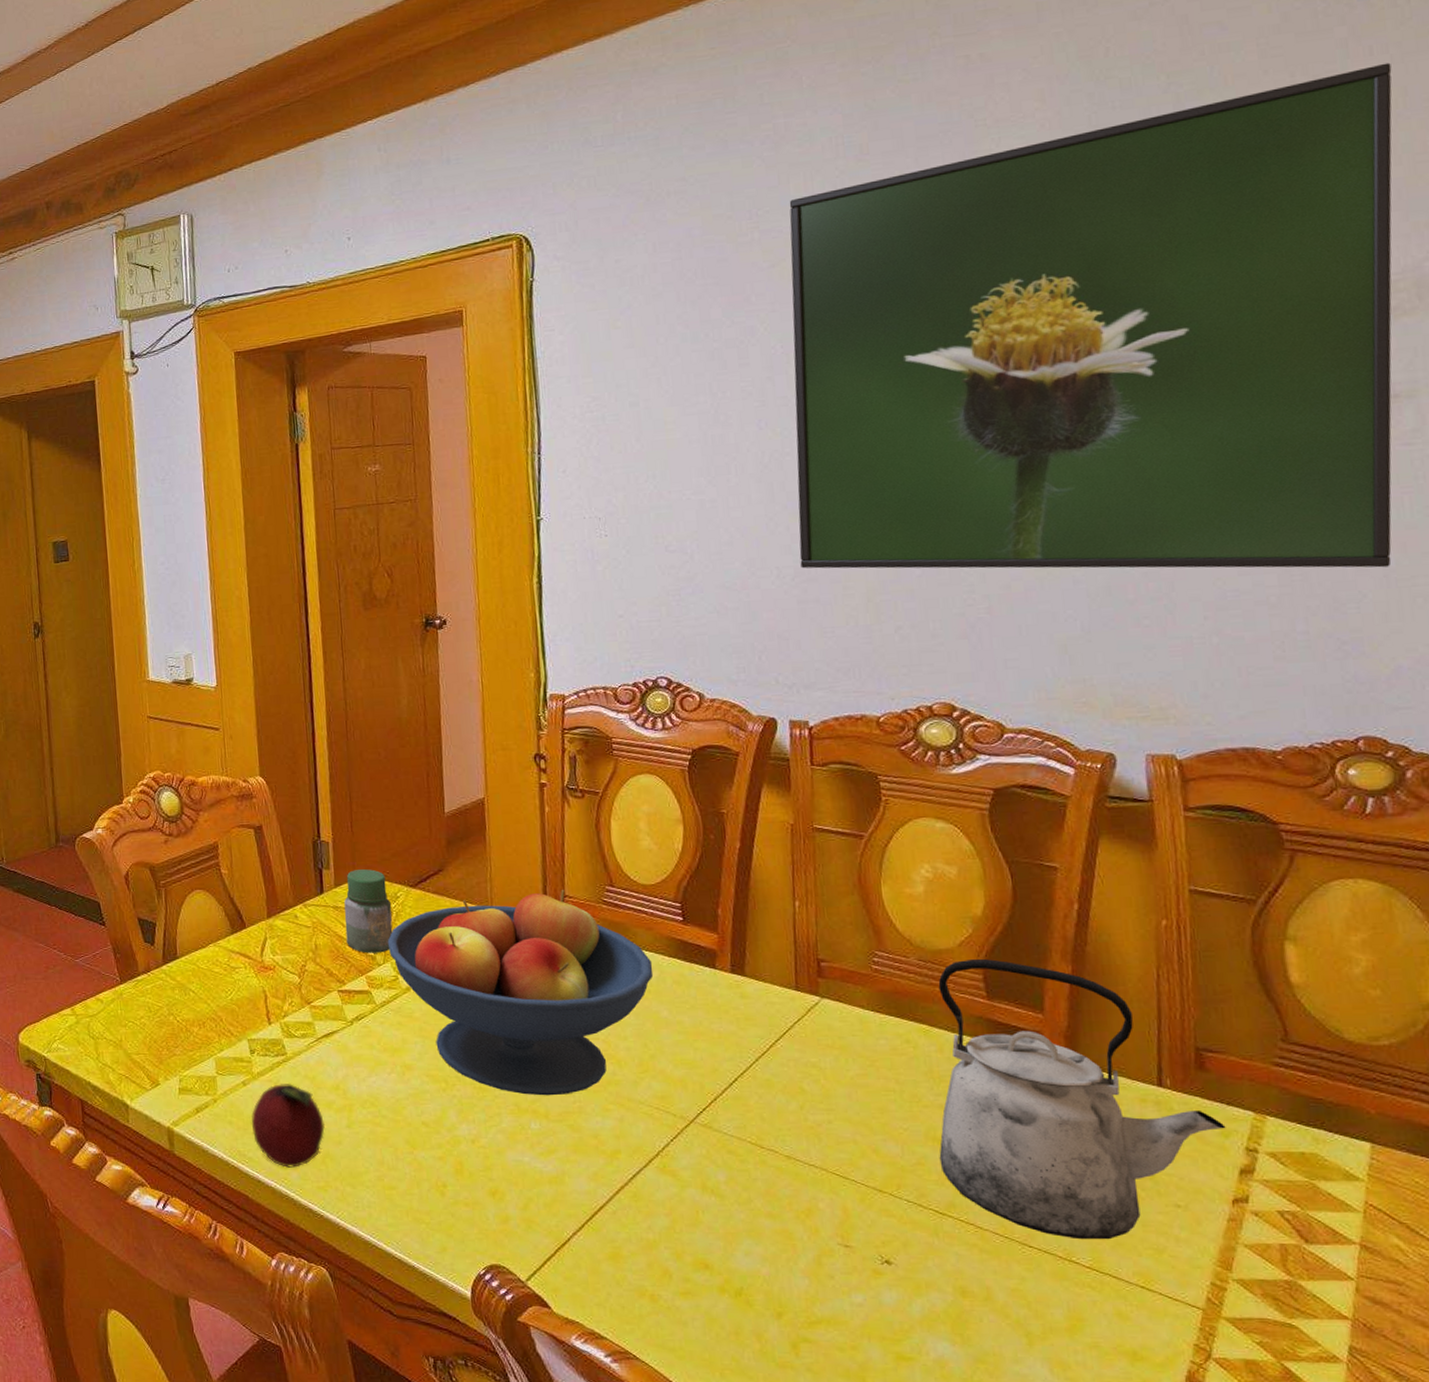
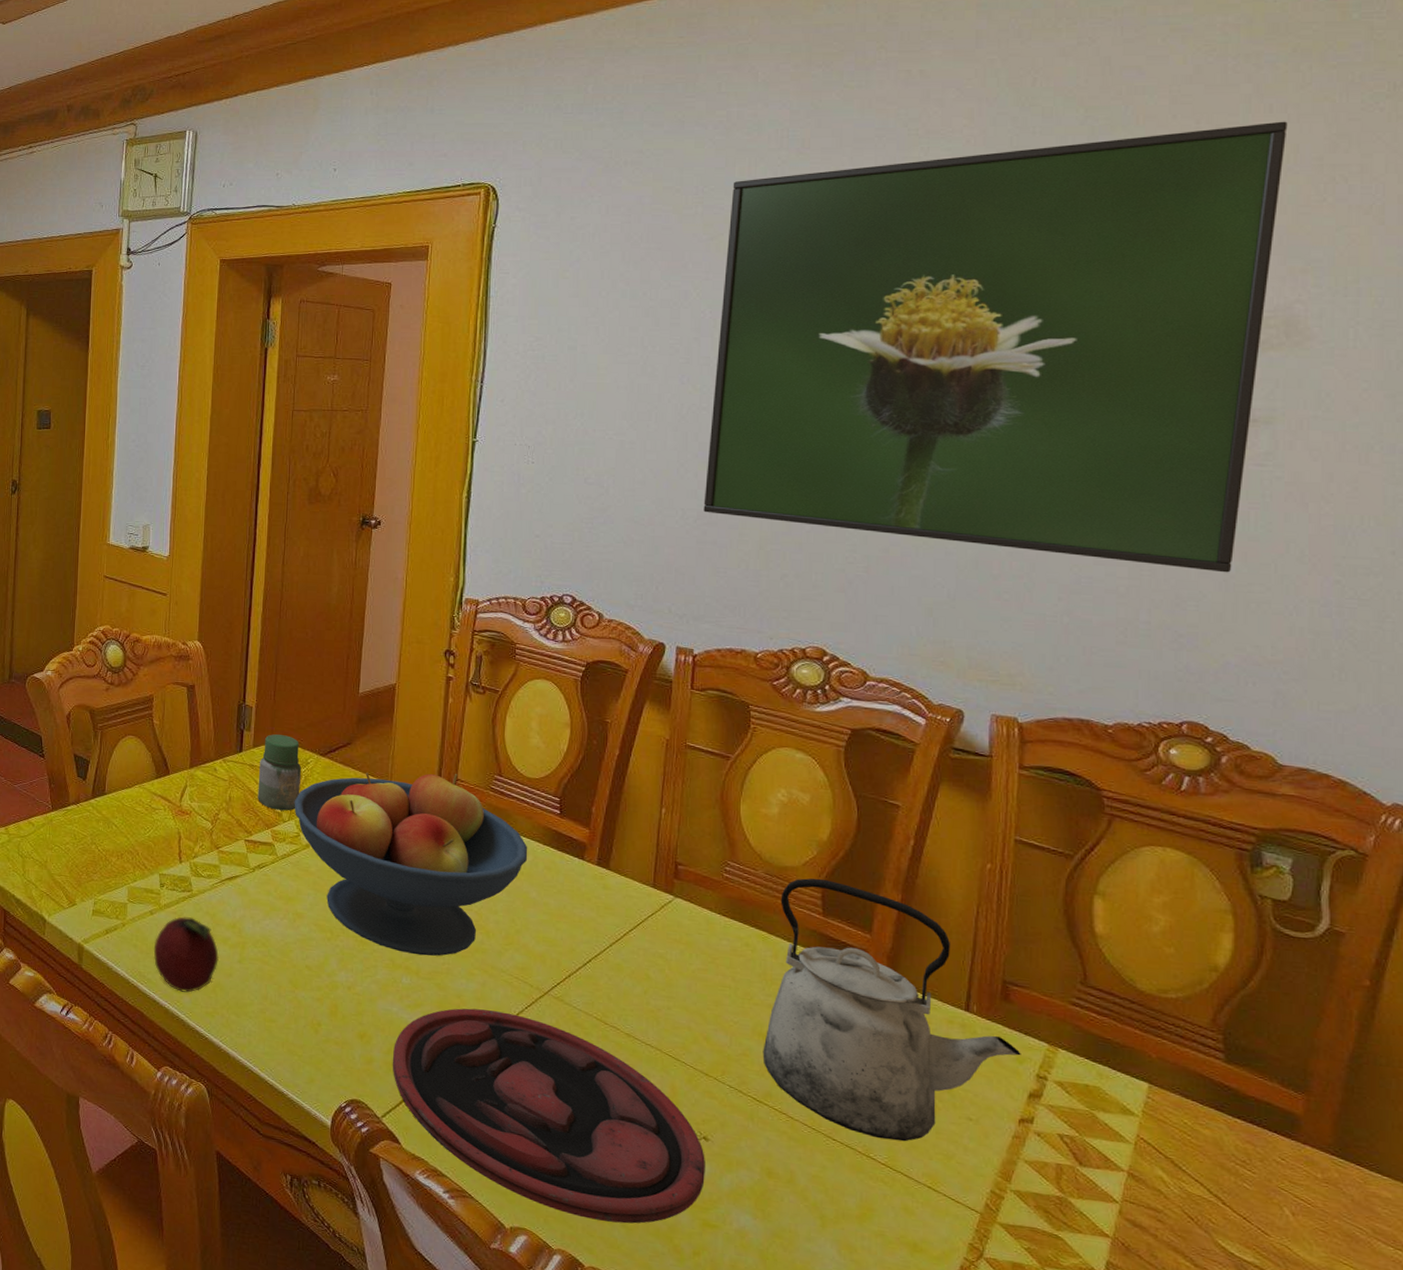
plate: none [530,1148,893,1368] -> present [392,1008,705,1224]

